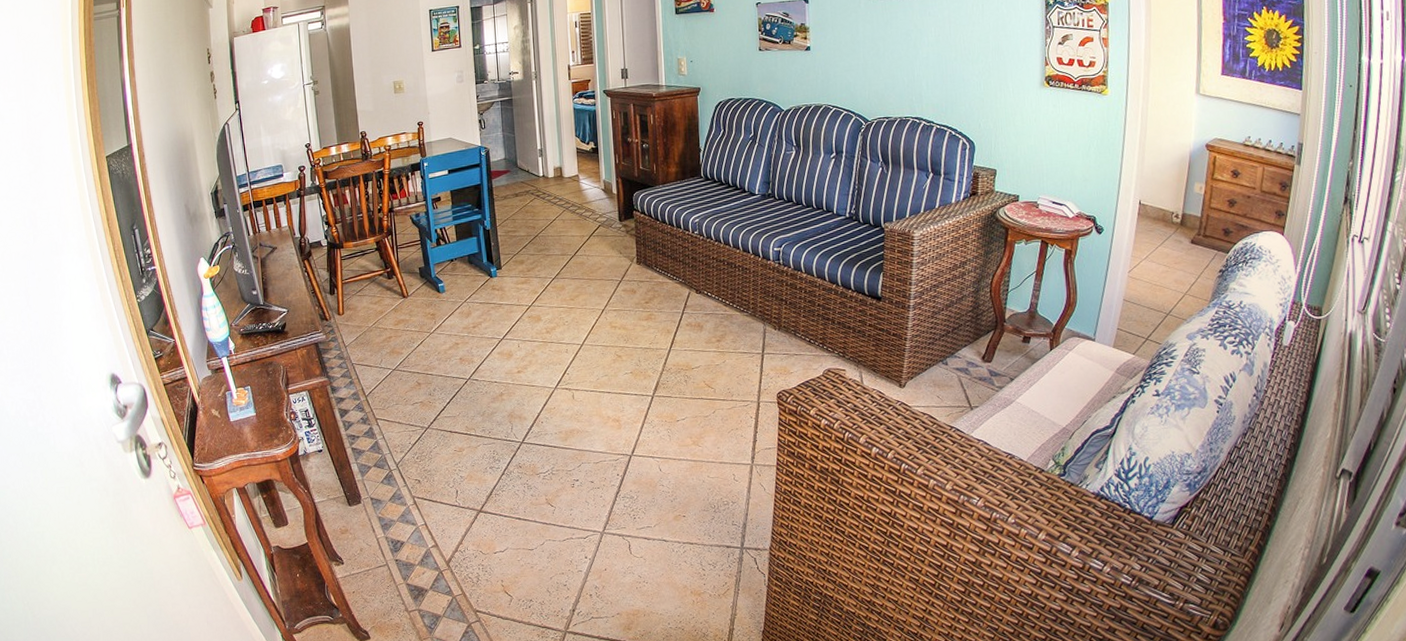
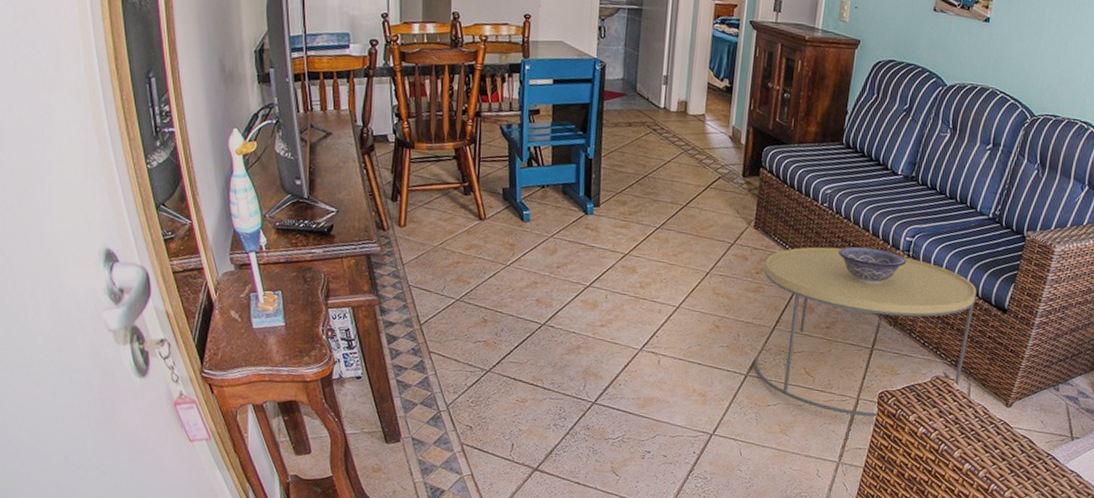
coffee table: none [652,265,851,418] -> present [754,247,977,417]
decorative bowl: none [715,262,779,296] -> present [838,246,907,285]

